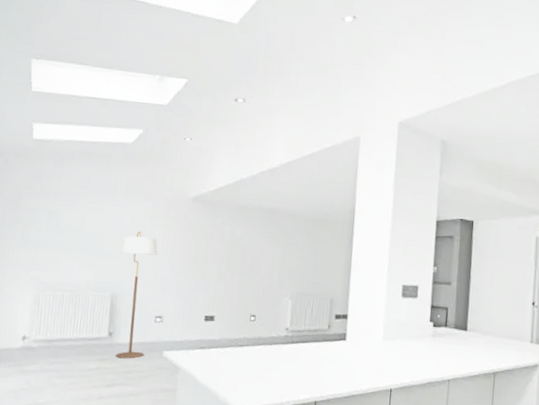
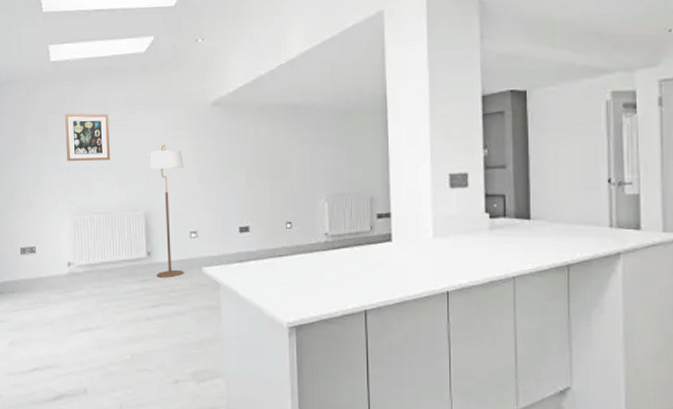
wall art: none [36,190,87,240] -> present [64,113,111,162]

